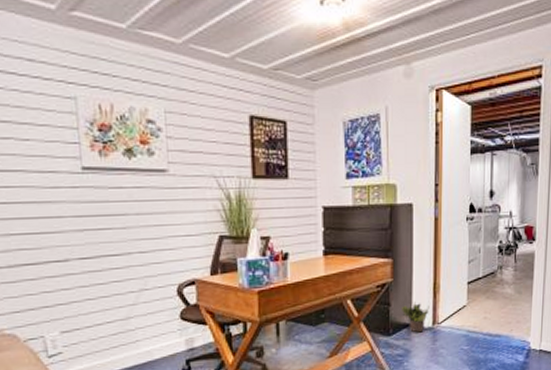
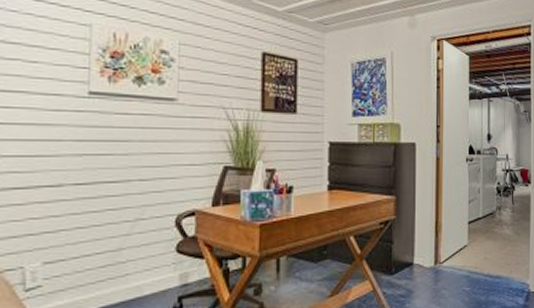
potted plant: present [402,302,430,333] -> none [404,240,432,273]

